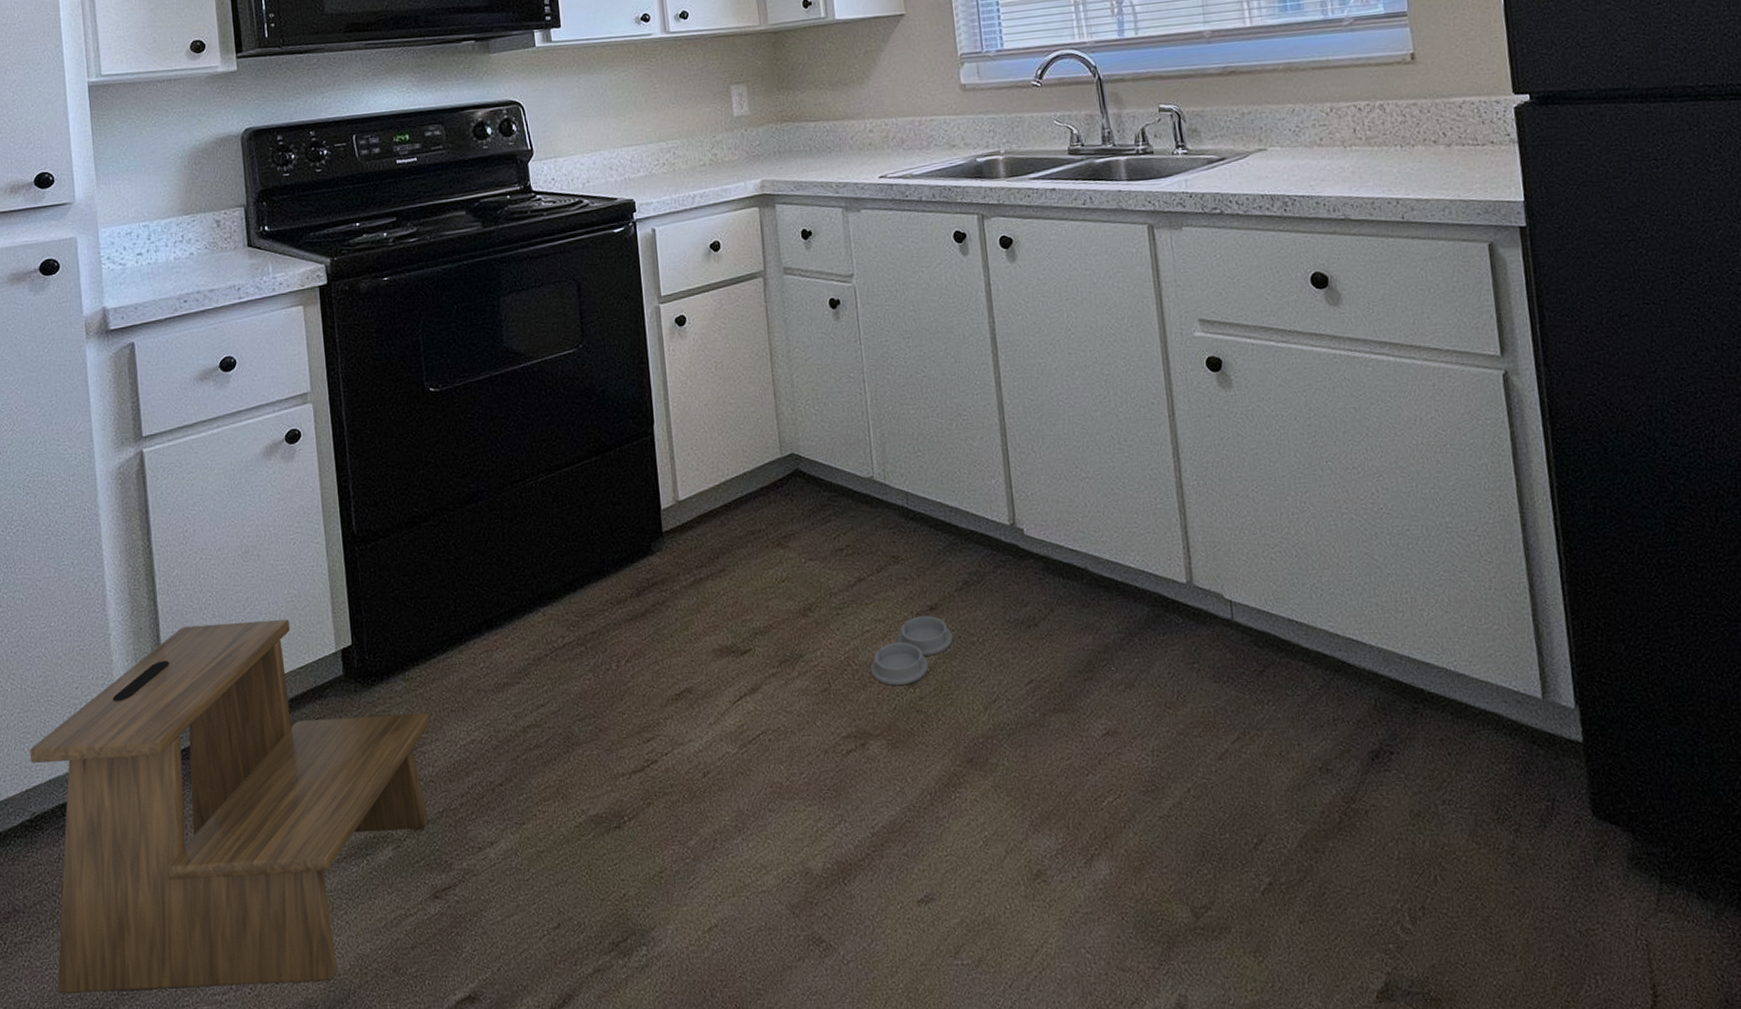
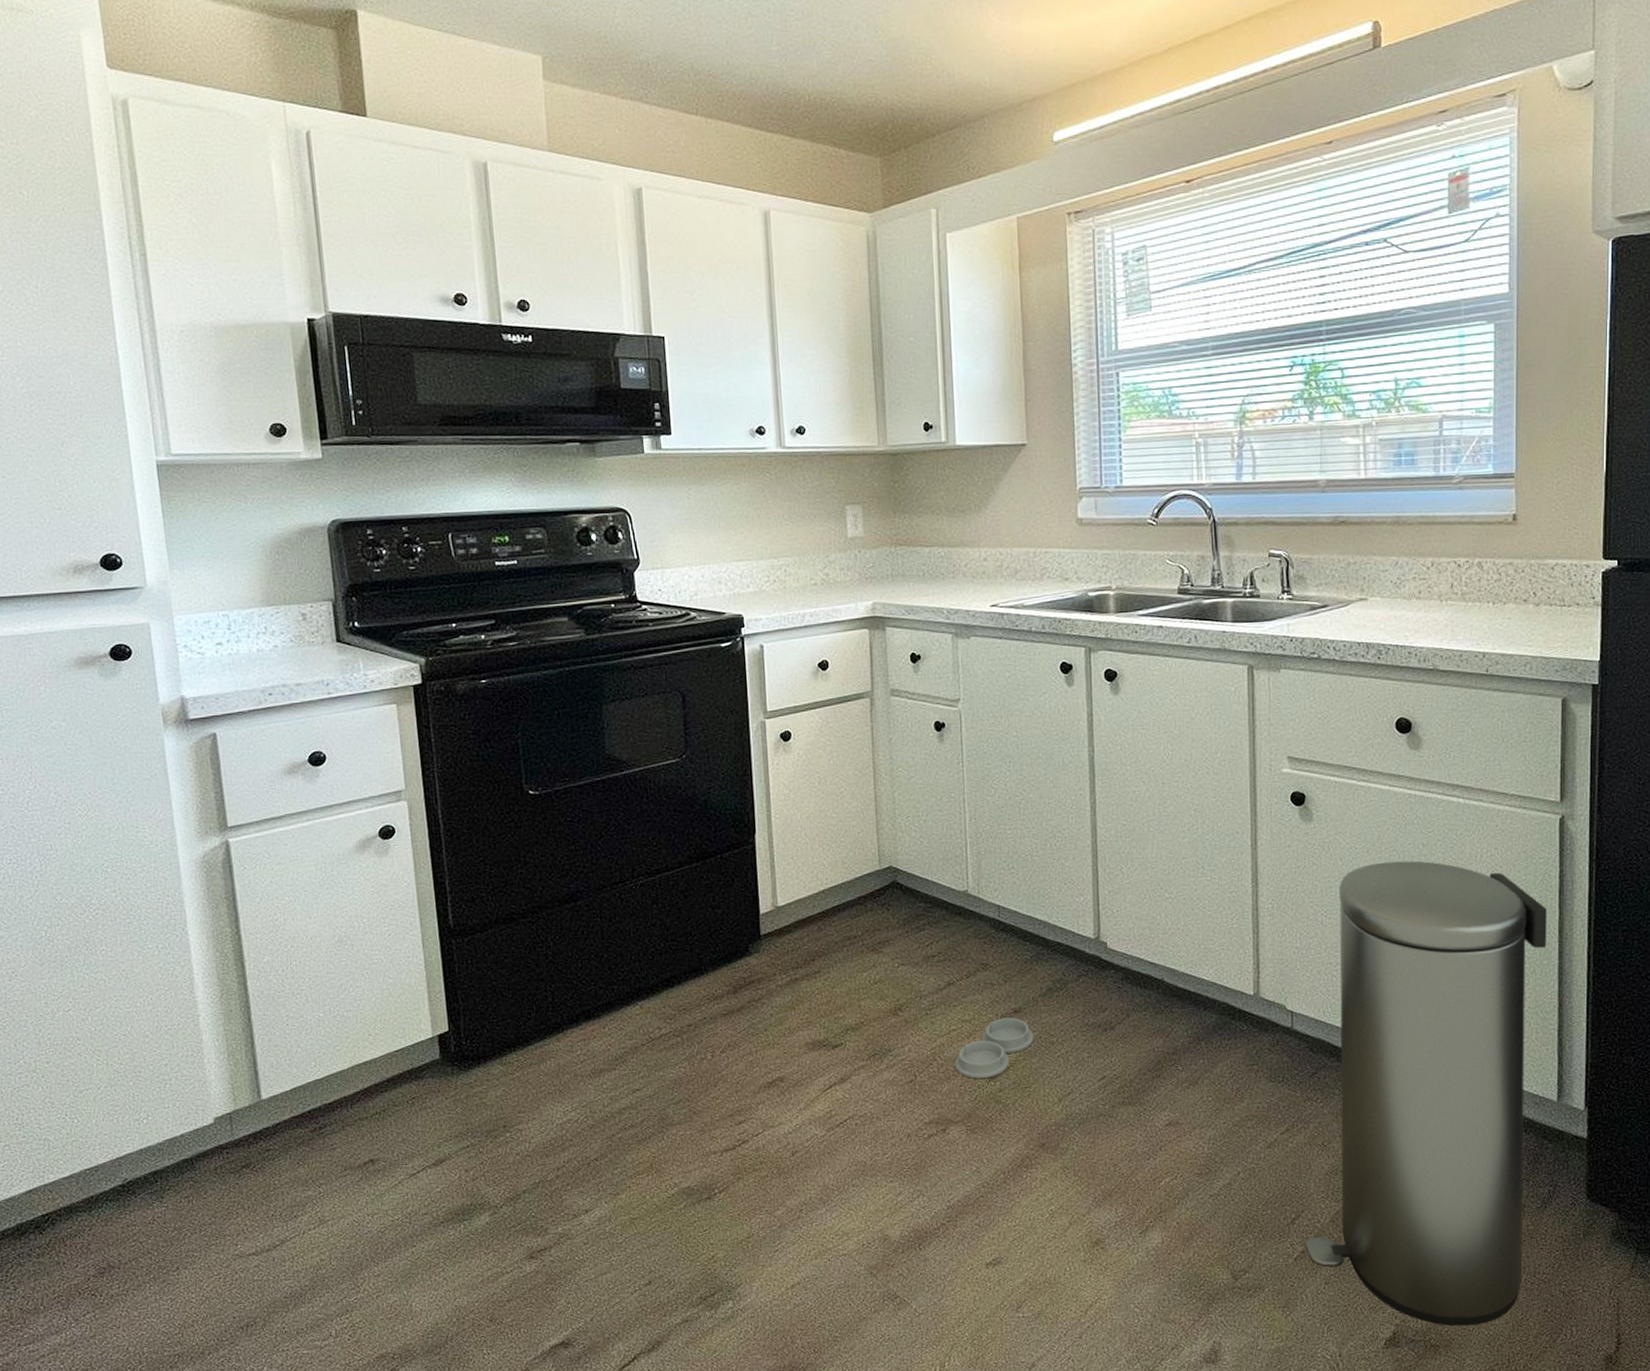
step stool: present [30,619,430,994] -> none [119,1006,527,1340]
pedal bin: none [1268,427,1529,975] -> present [1305,861,1547,1326]

